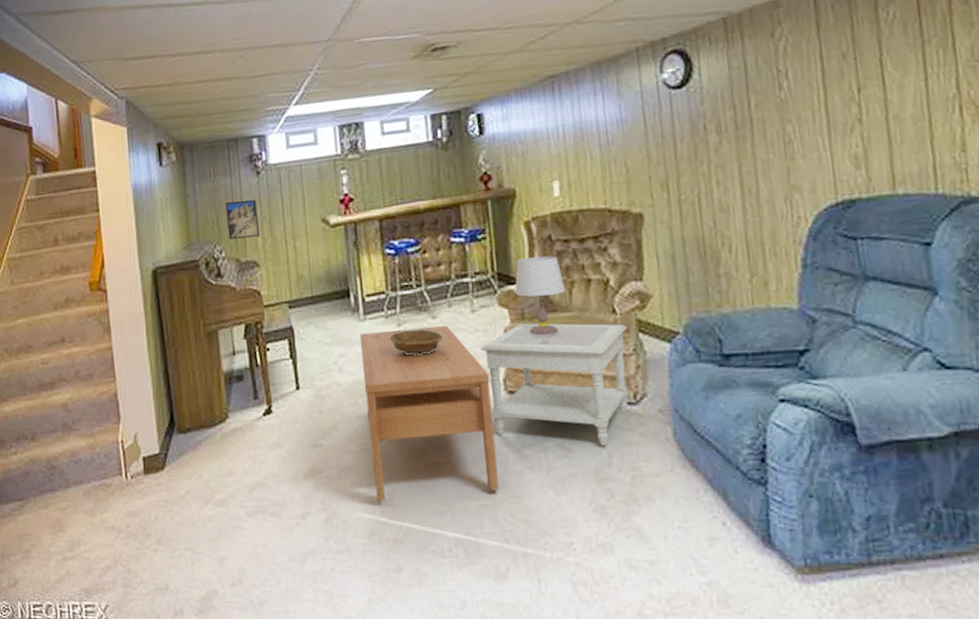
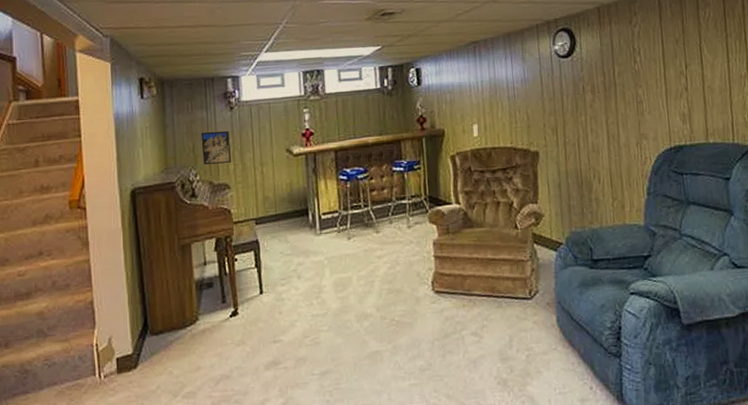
coffee table: present [359,326,500,500] -> none [316,239,427,385]
decorative bowl: present [387,328,444,356] -> none [339,241,386,264]
side table: present [480,323,629,445] -> none [414,236,526,332]
table lamp: present [514,256,565,335] -> none [442,183,480,246]

